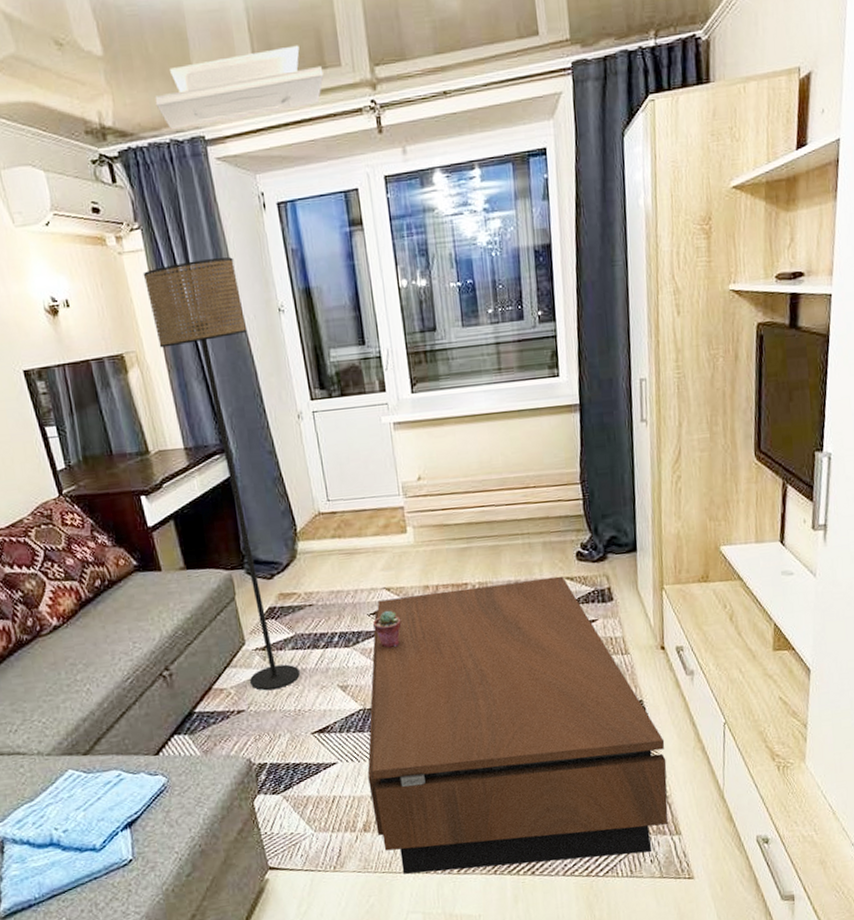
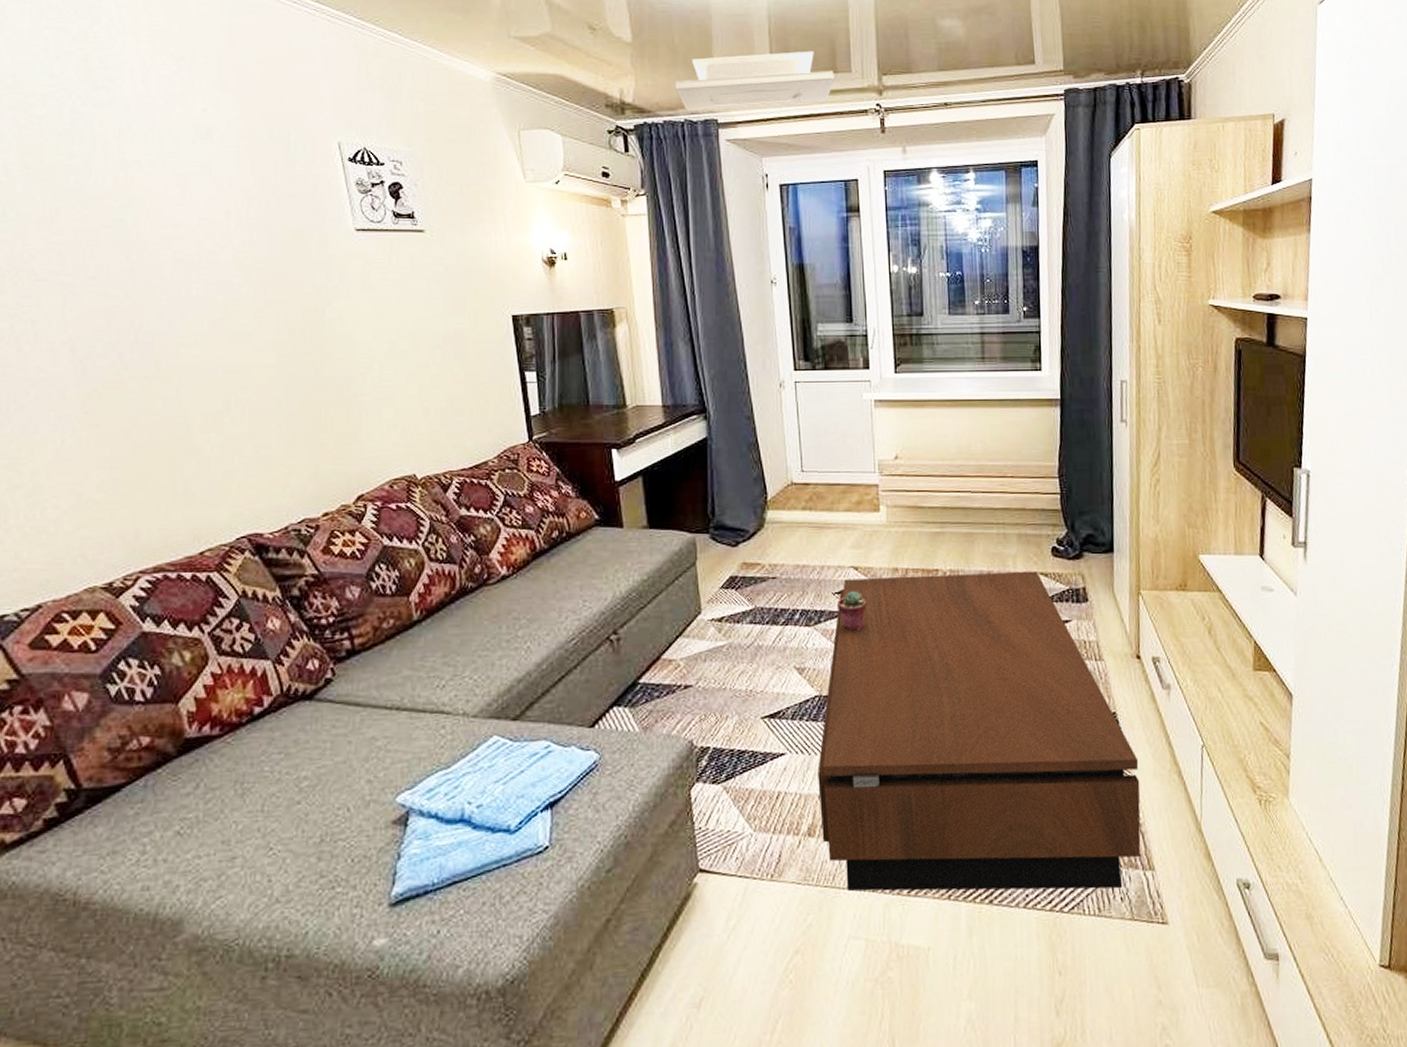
floor lamp: present [143,257,300,690] -> none [643,229,755,666]

